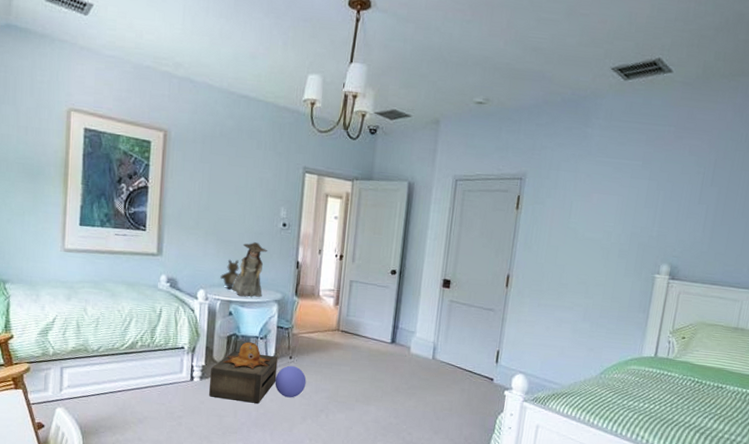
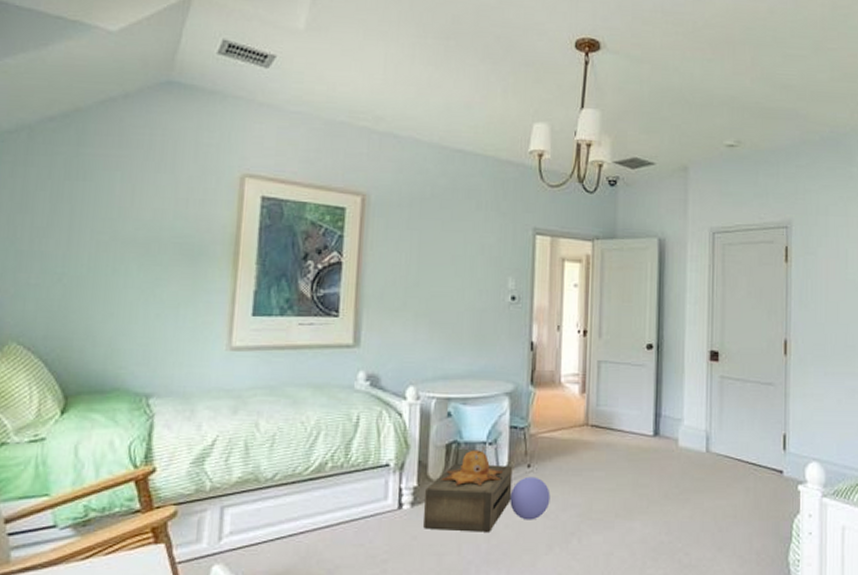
bear: present [220,259,240,290] -> none [435,345,460,384]
doll: present [231,242,267,298] -> none [449,322,493,392]

